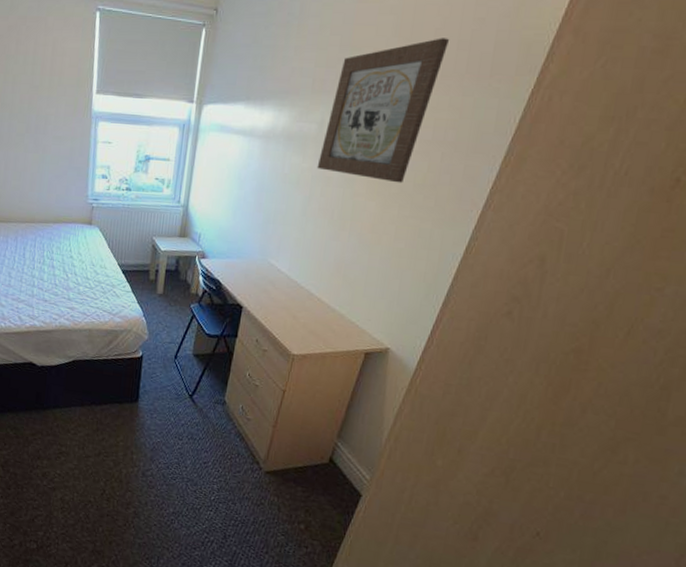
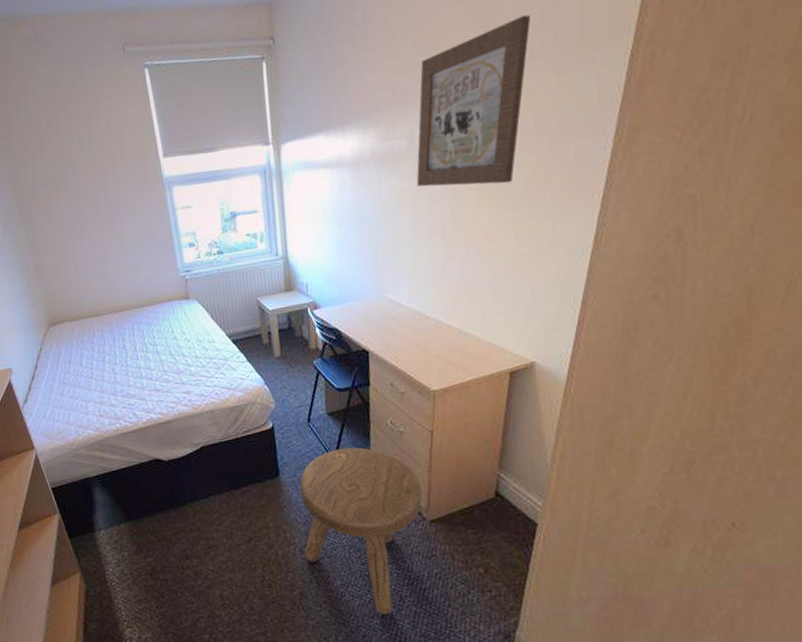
stool: none [146,388,264,549] -> present [299,447,422,615]

